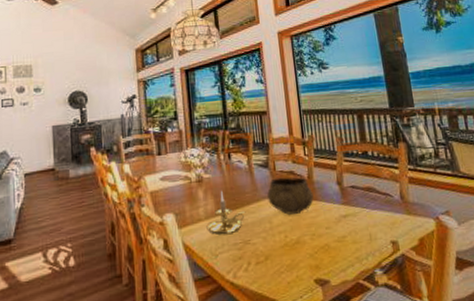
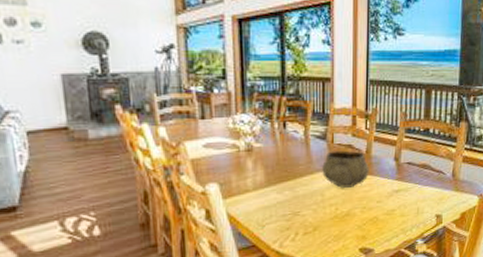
candle holder: present [206,191,246,235] -> none [254,162,298,206]

